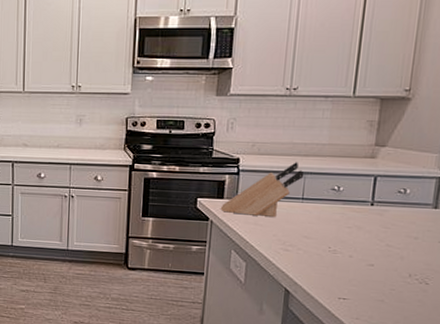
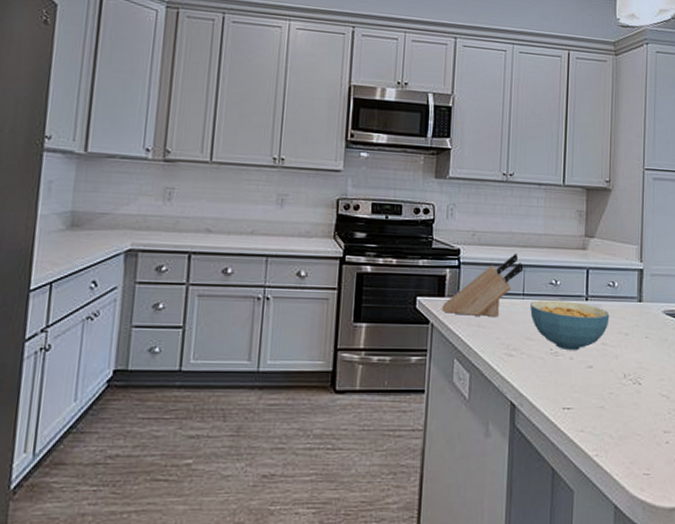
cereal bowl: none [309,204,398,250] -> present [530,300,610,351]

